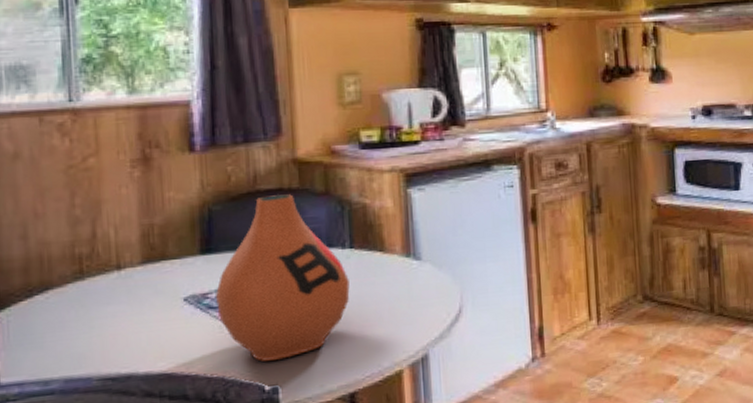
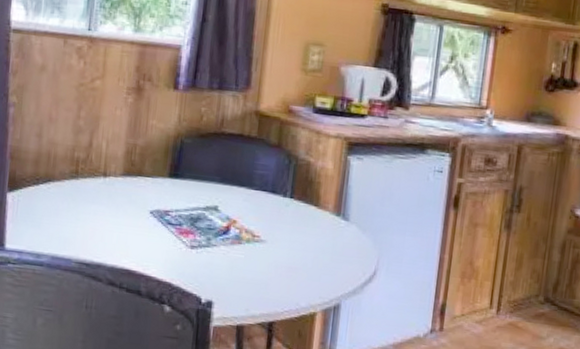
vase: present [216,194,350,362] -> none [175,139,285,280]

